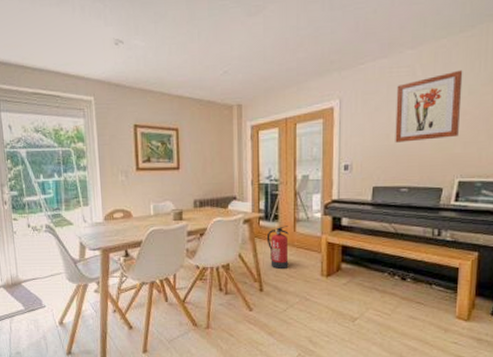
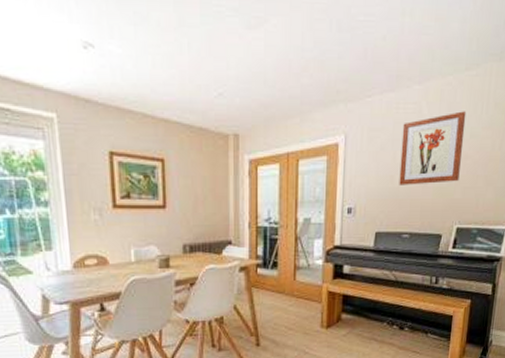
fire extinguisher: present [266,226,289,269] -> none [264,274,288,321]

